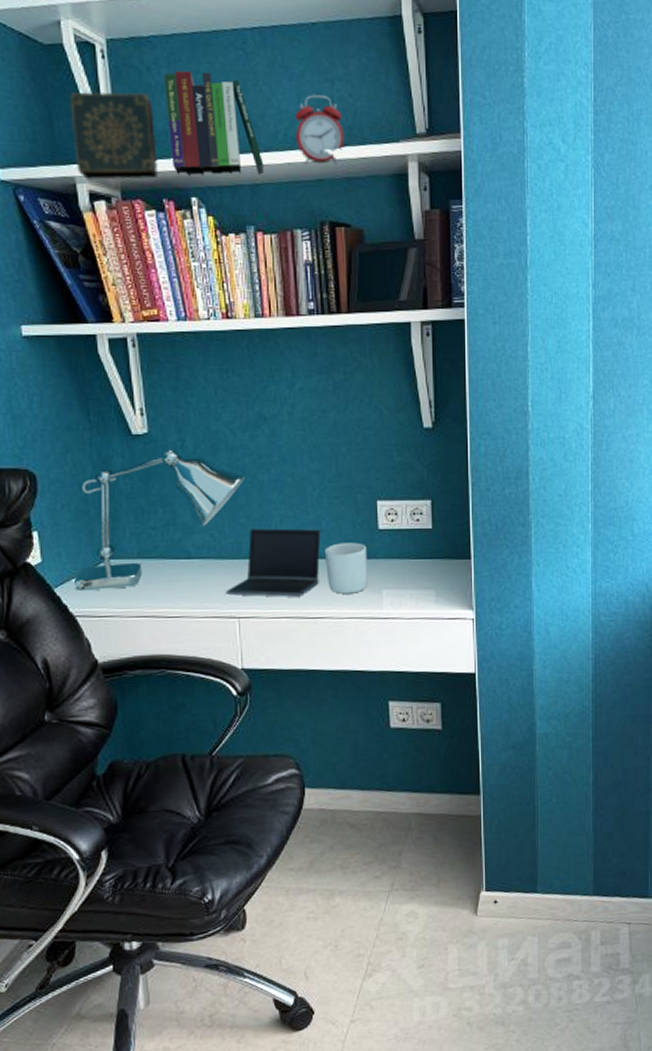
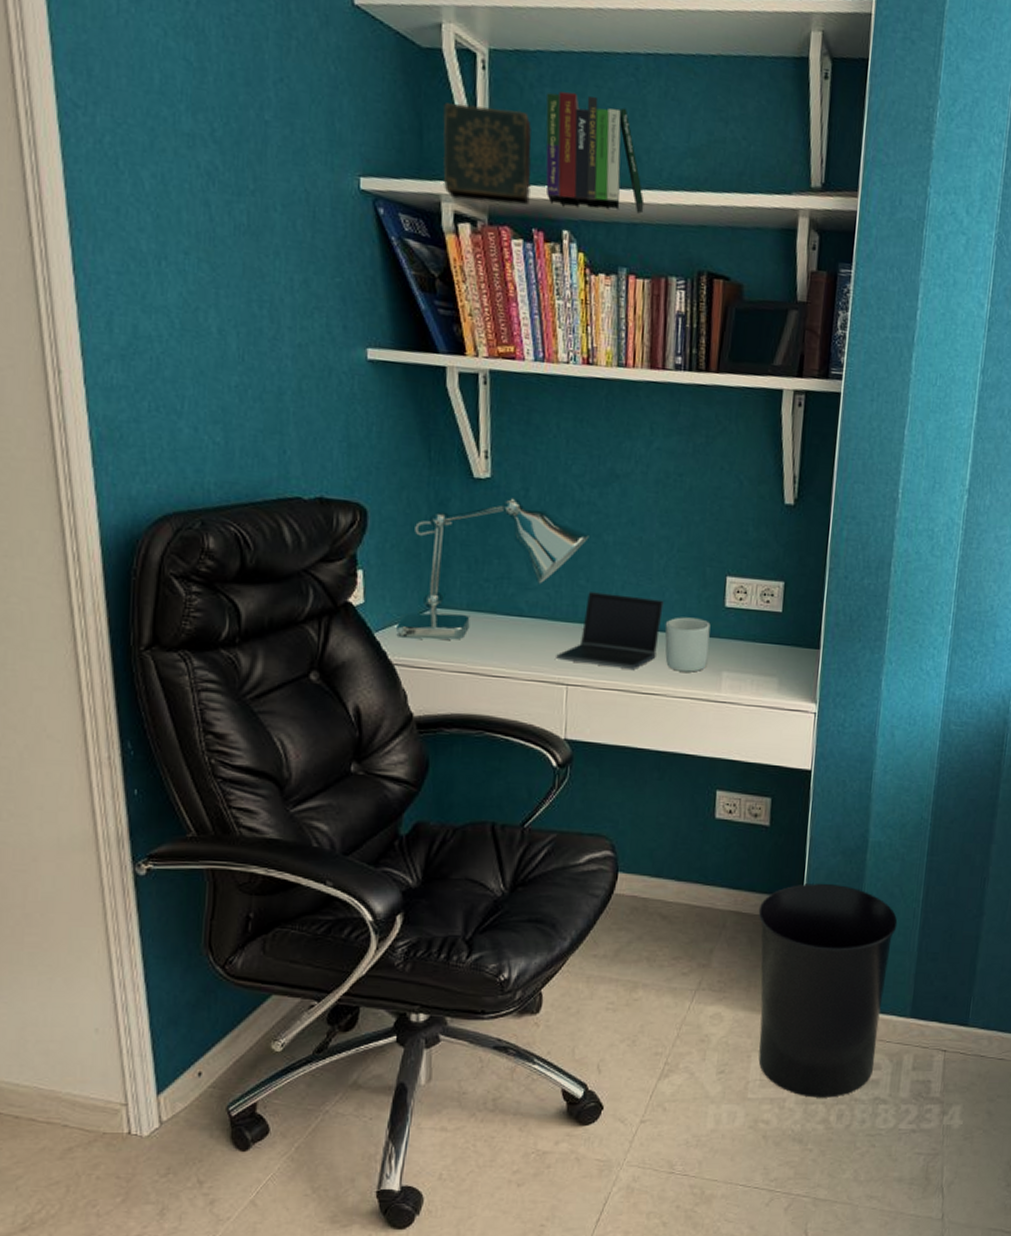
alarm clock: present [296,95,345,165] -> none [681,133,734,212]
waste bin: none [440,778,572,982] -> present [758,884,898,1098]

